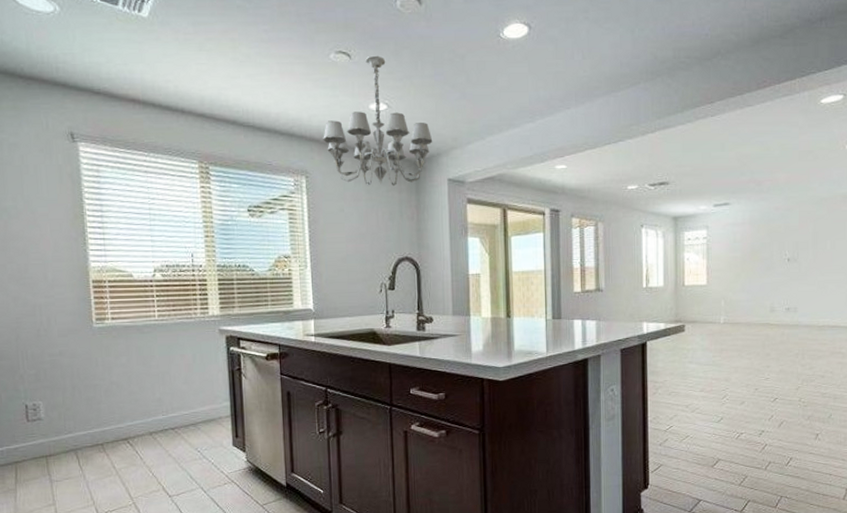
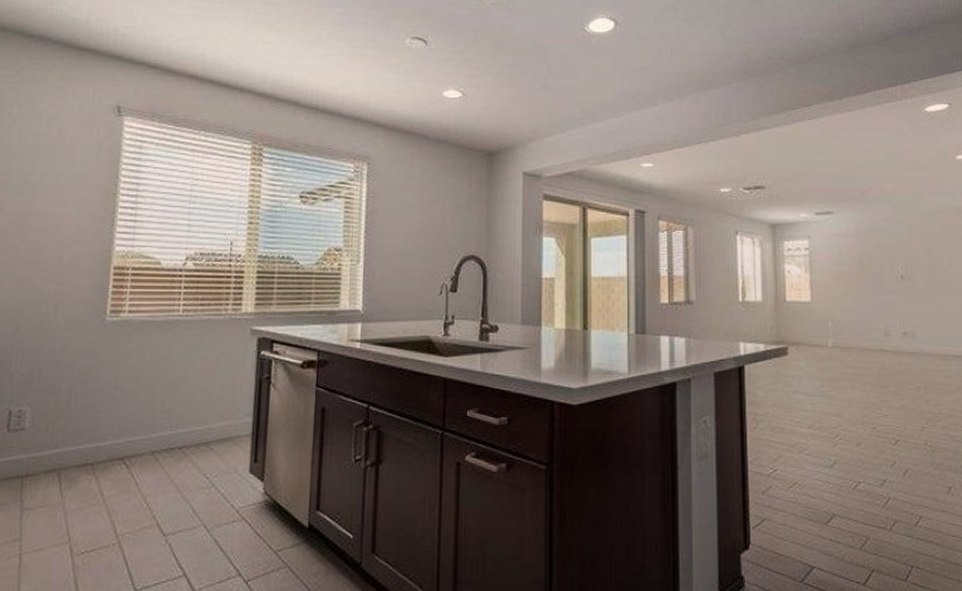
chandelier: present [323,55,433,187] -> none [390,43,509,178]

